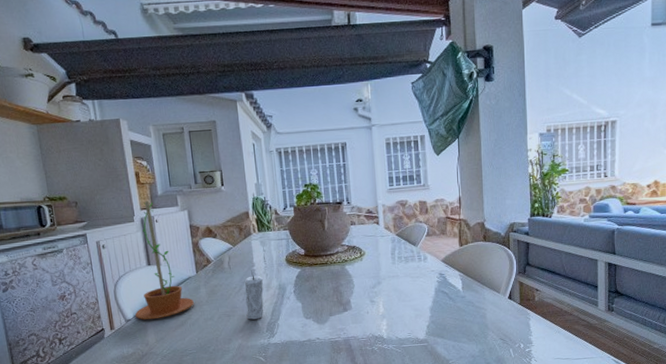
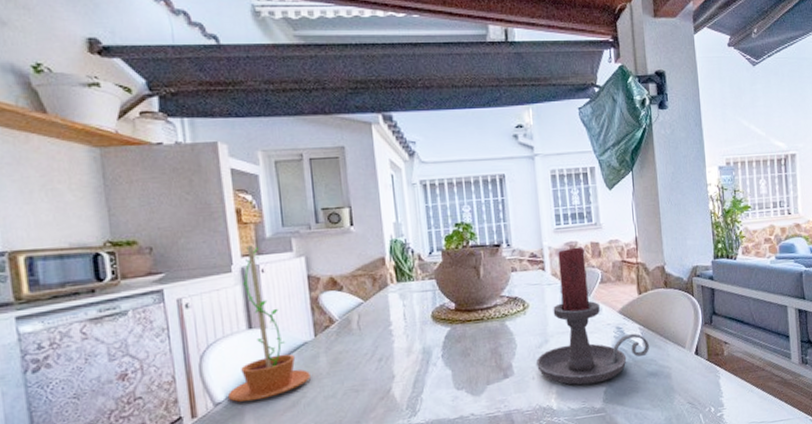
candle: present [244,270,264,320] -> none [378,330,403,395]
candle holder: none [371,205,468,320] -> present [537,247,650,385]

